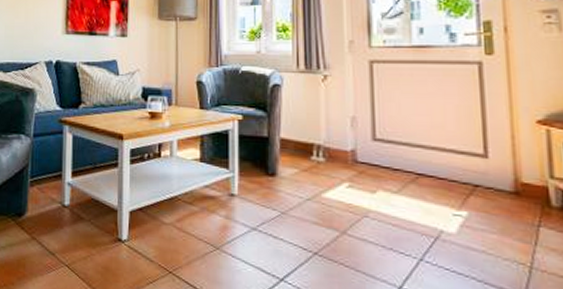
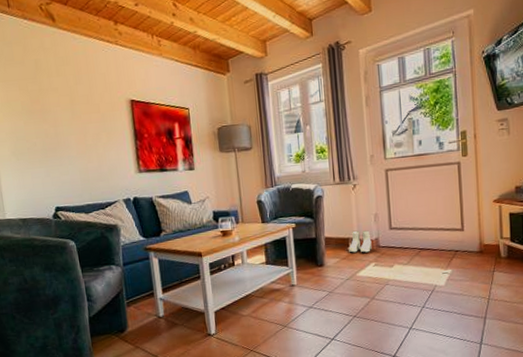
boots: none [312,135,346,167] -> present [349,230,372,253]

